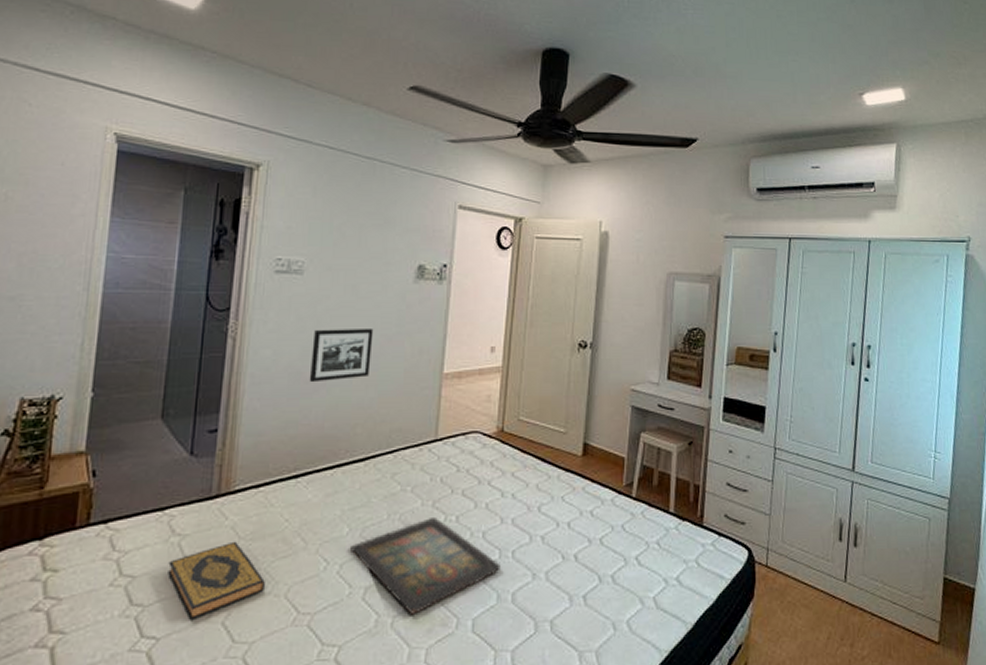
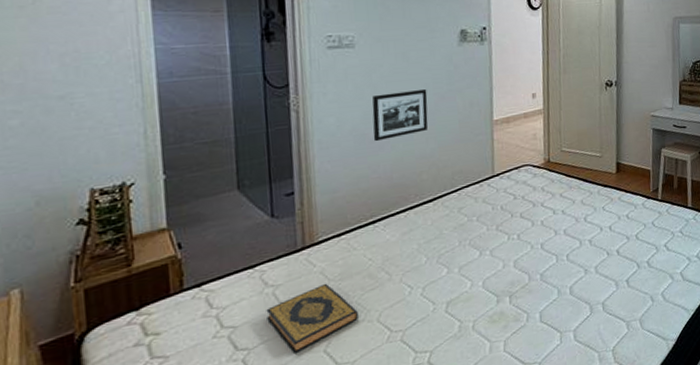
icon panel: present [349,518,501,615] -> none [429,238,558,317]

